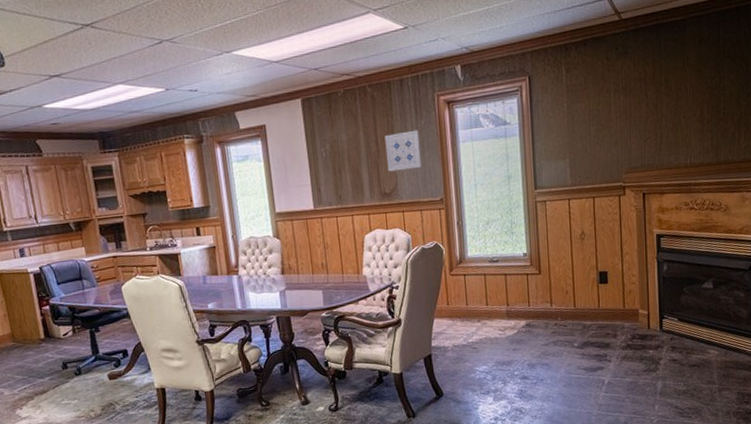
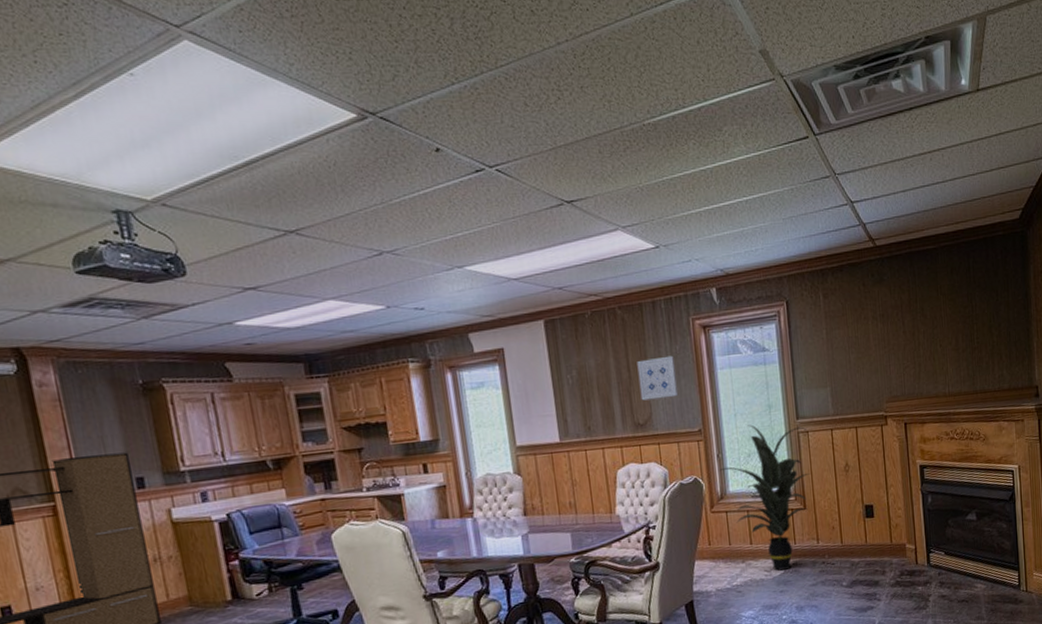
indoor plant: none [460,194,547,331] -> present [720,424,811,571]

